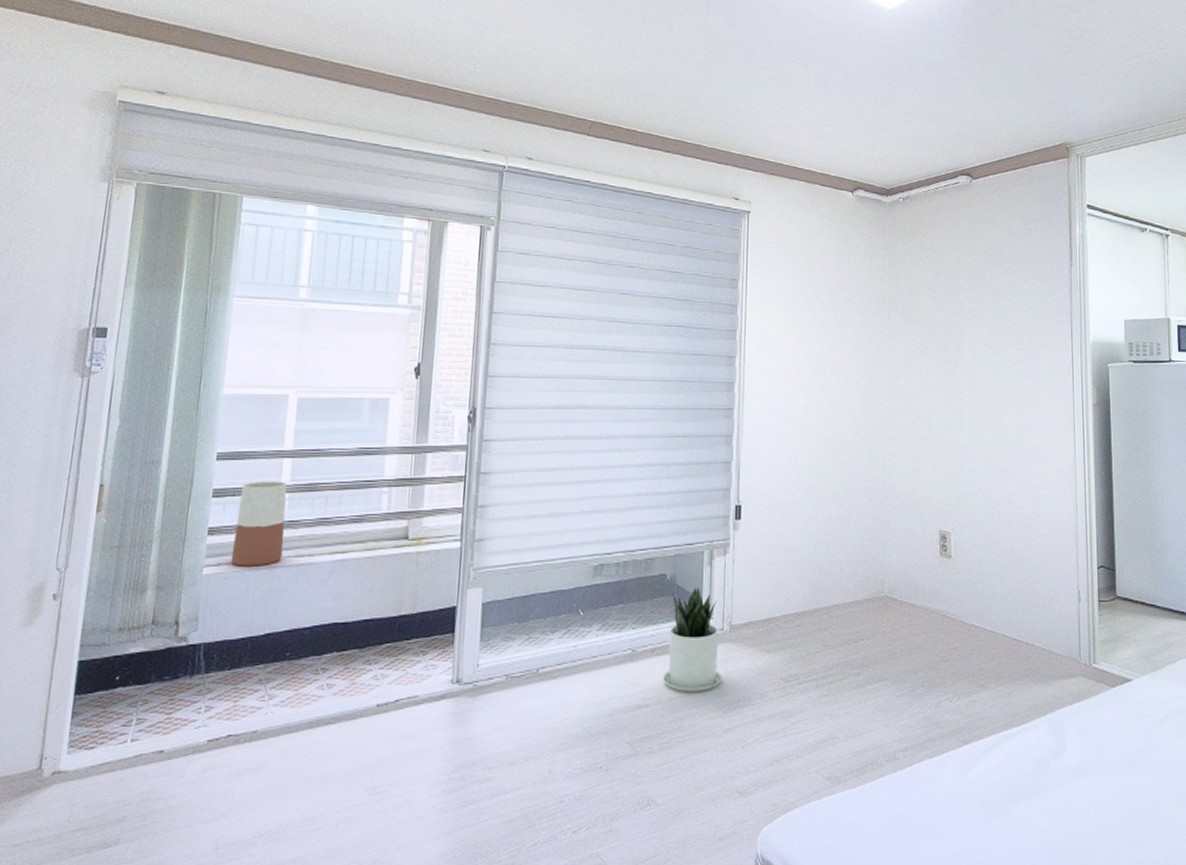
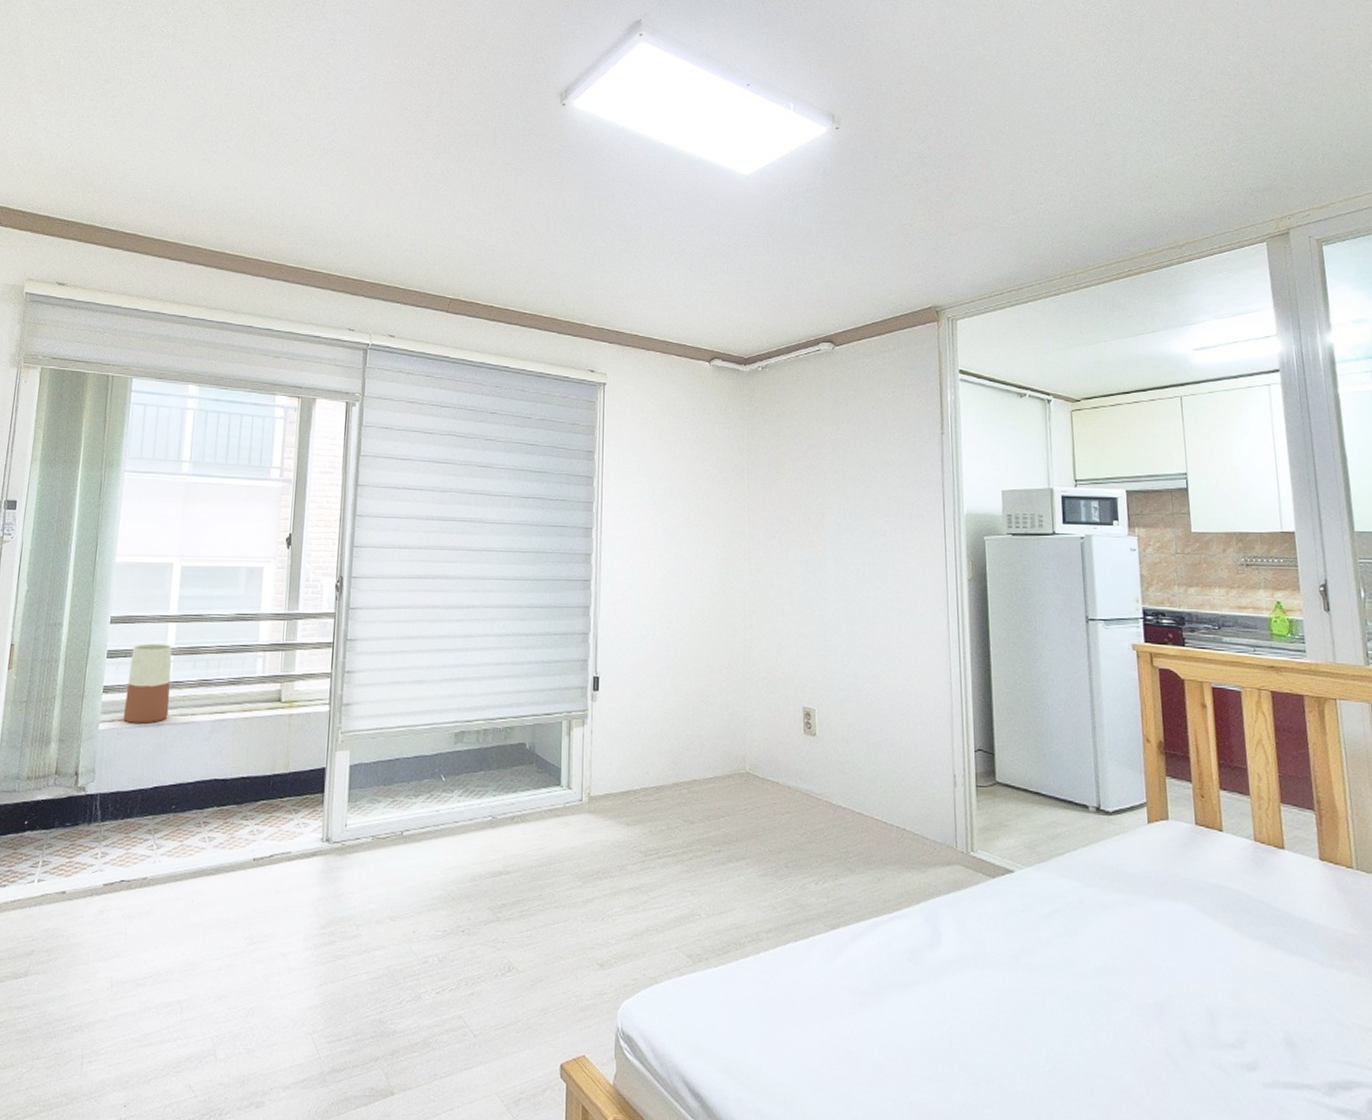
planter: present [663,587,723,691] -> none [523,757,582,861]

